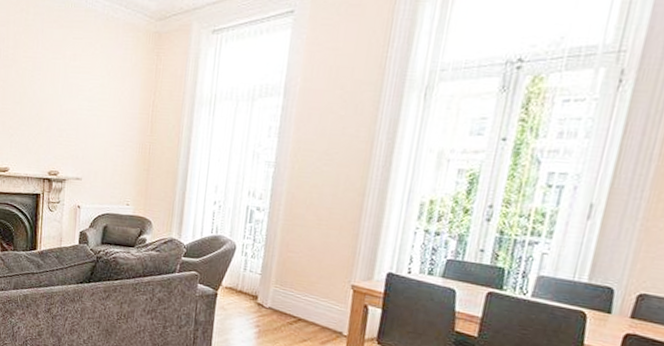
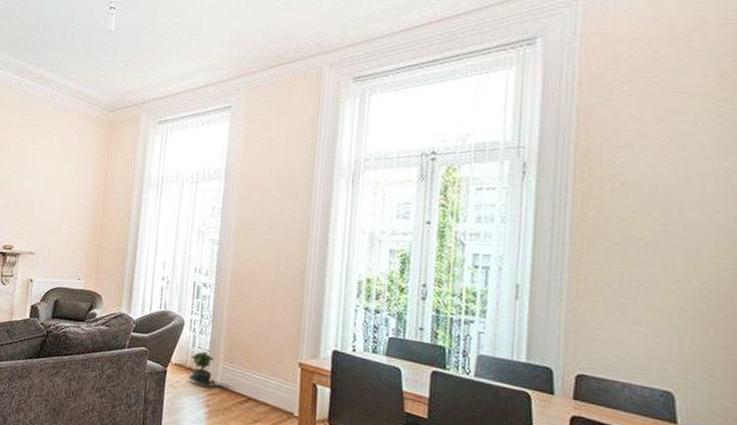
potted plant: none [237,274,266,310] -> present [186,351,216,389]

